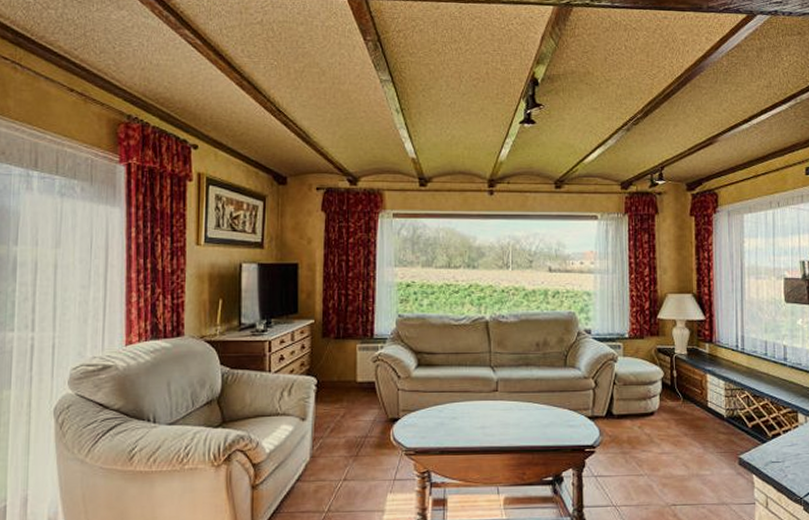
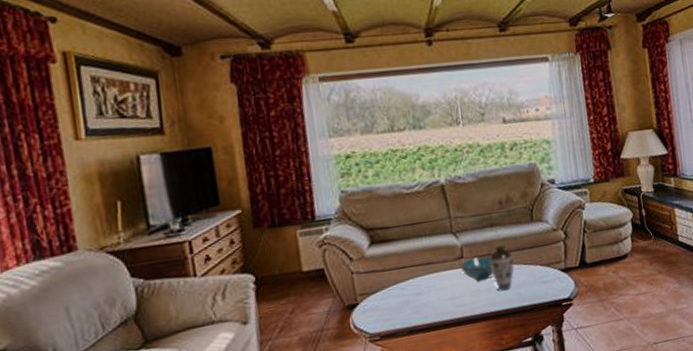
decorative bowl: none [494,392,524,416] -> present [460,256,494,282]
decorative vase: none [521,385,544,428] -> present [489,245,515,291]

